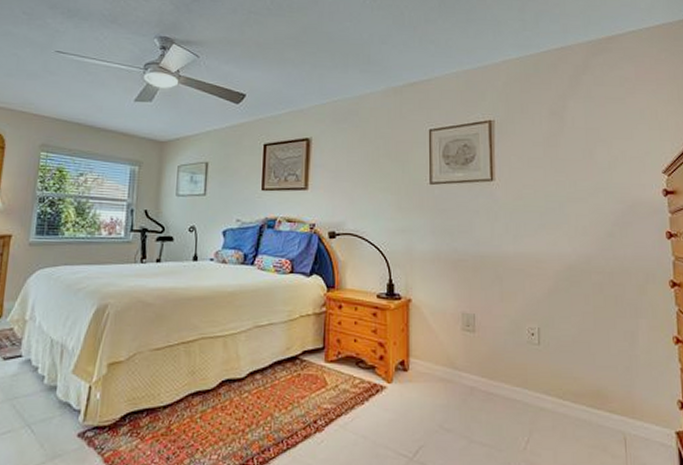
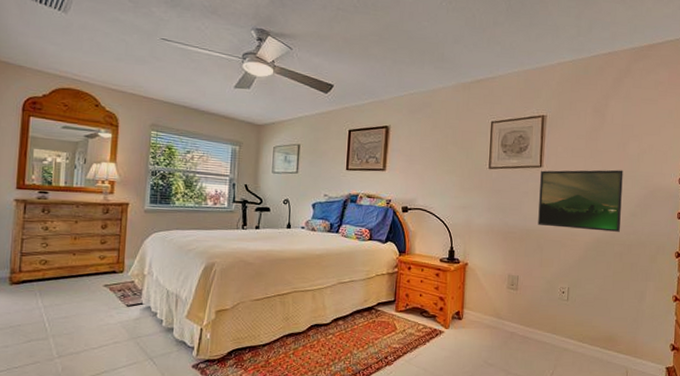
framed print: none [493,181,596,257] -> present [538,169,623,232]

